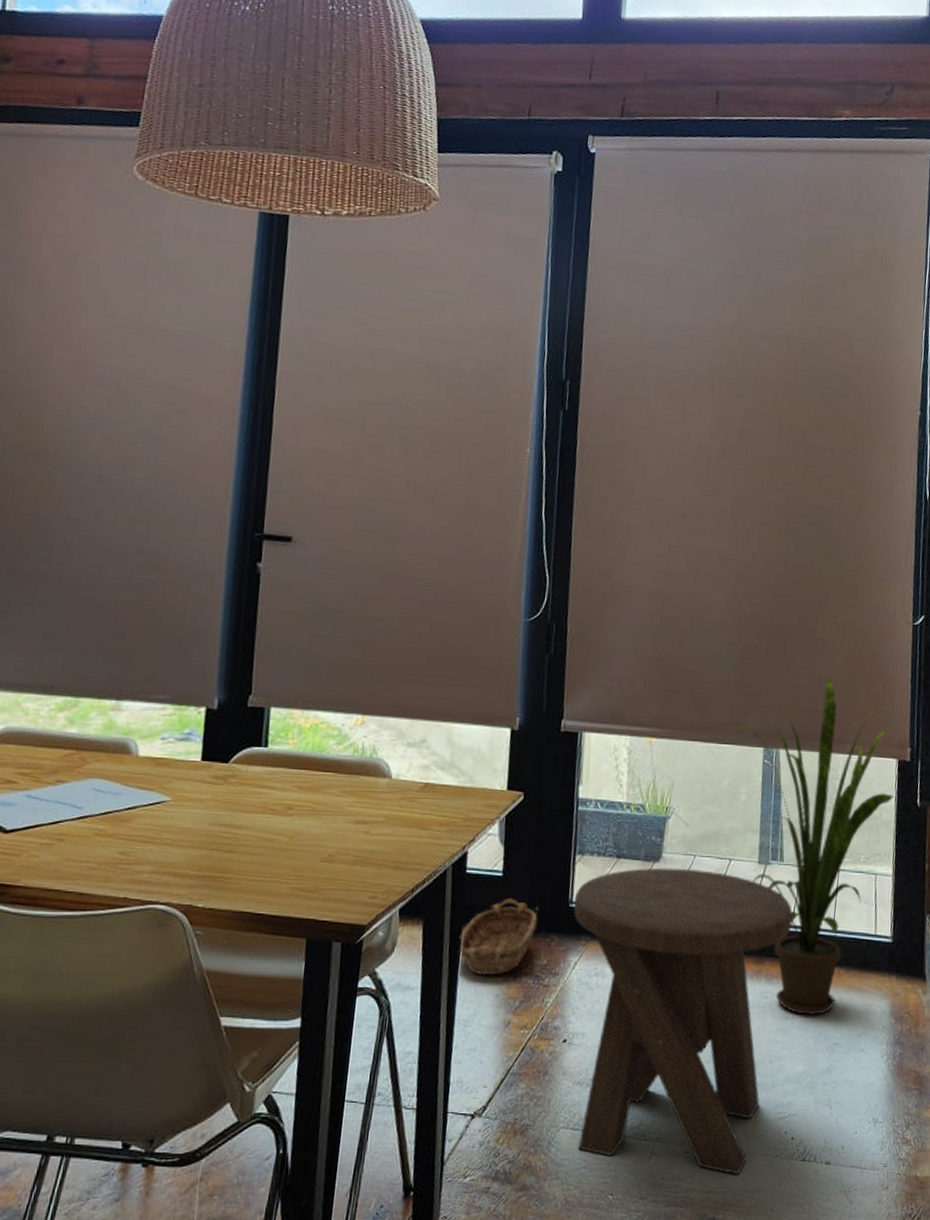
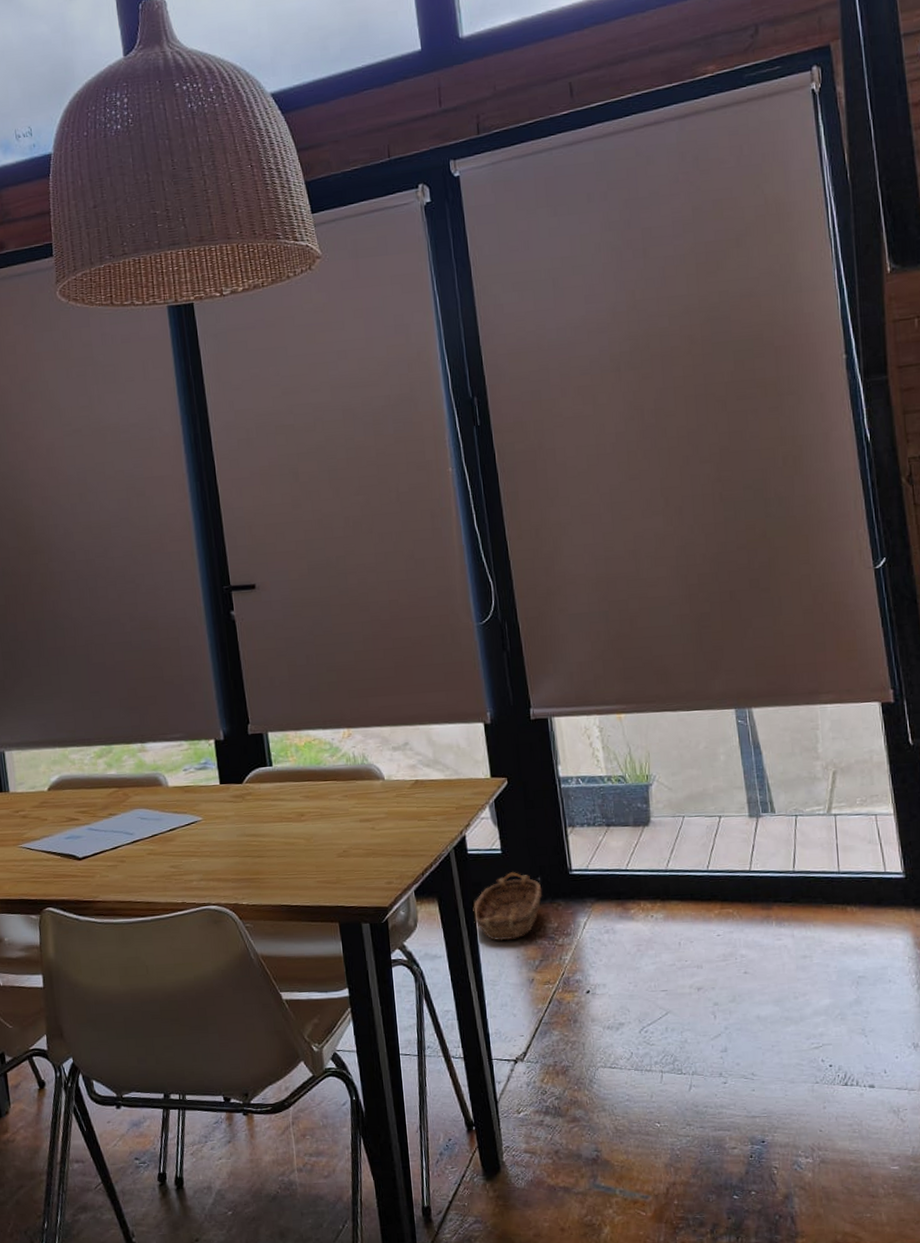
music stool: present [573,867,793,1175] -> none [572,829,795,1101]
house plant: present [732,678,895,1016] -> none [698,633,884,953]

